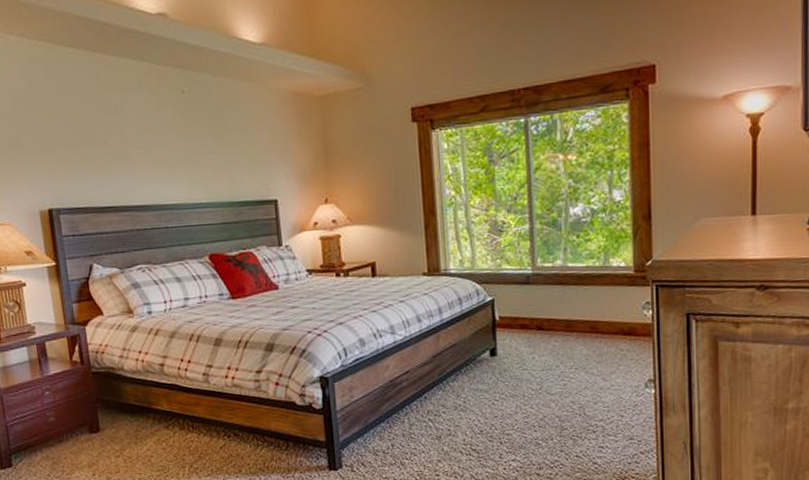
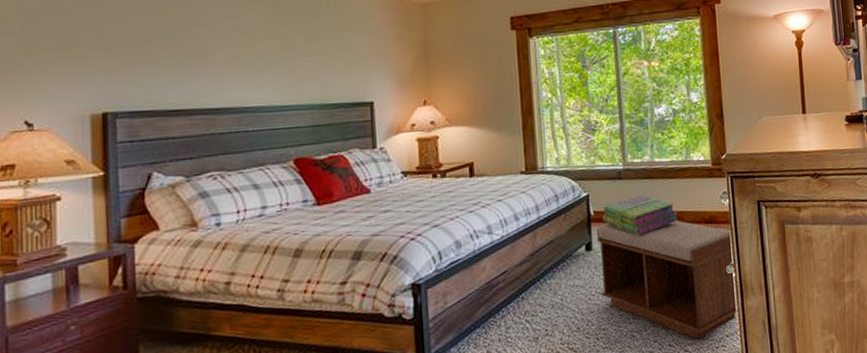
bench: none [502,329,655,453] -> present [597,220,737,339]
stack of books: none [509,301,593,343] -> present [603,194,679,235]

